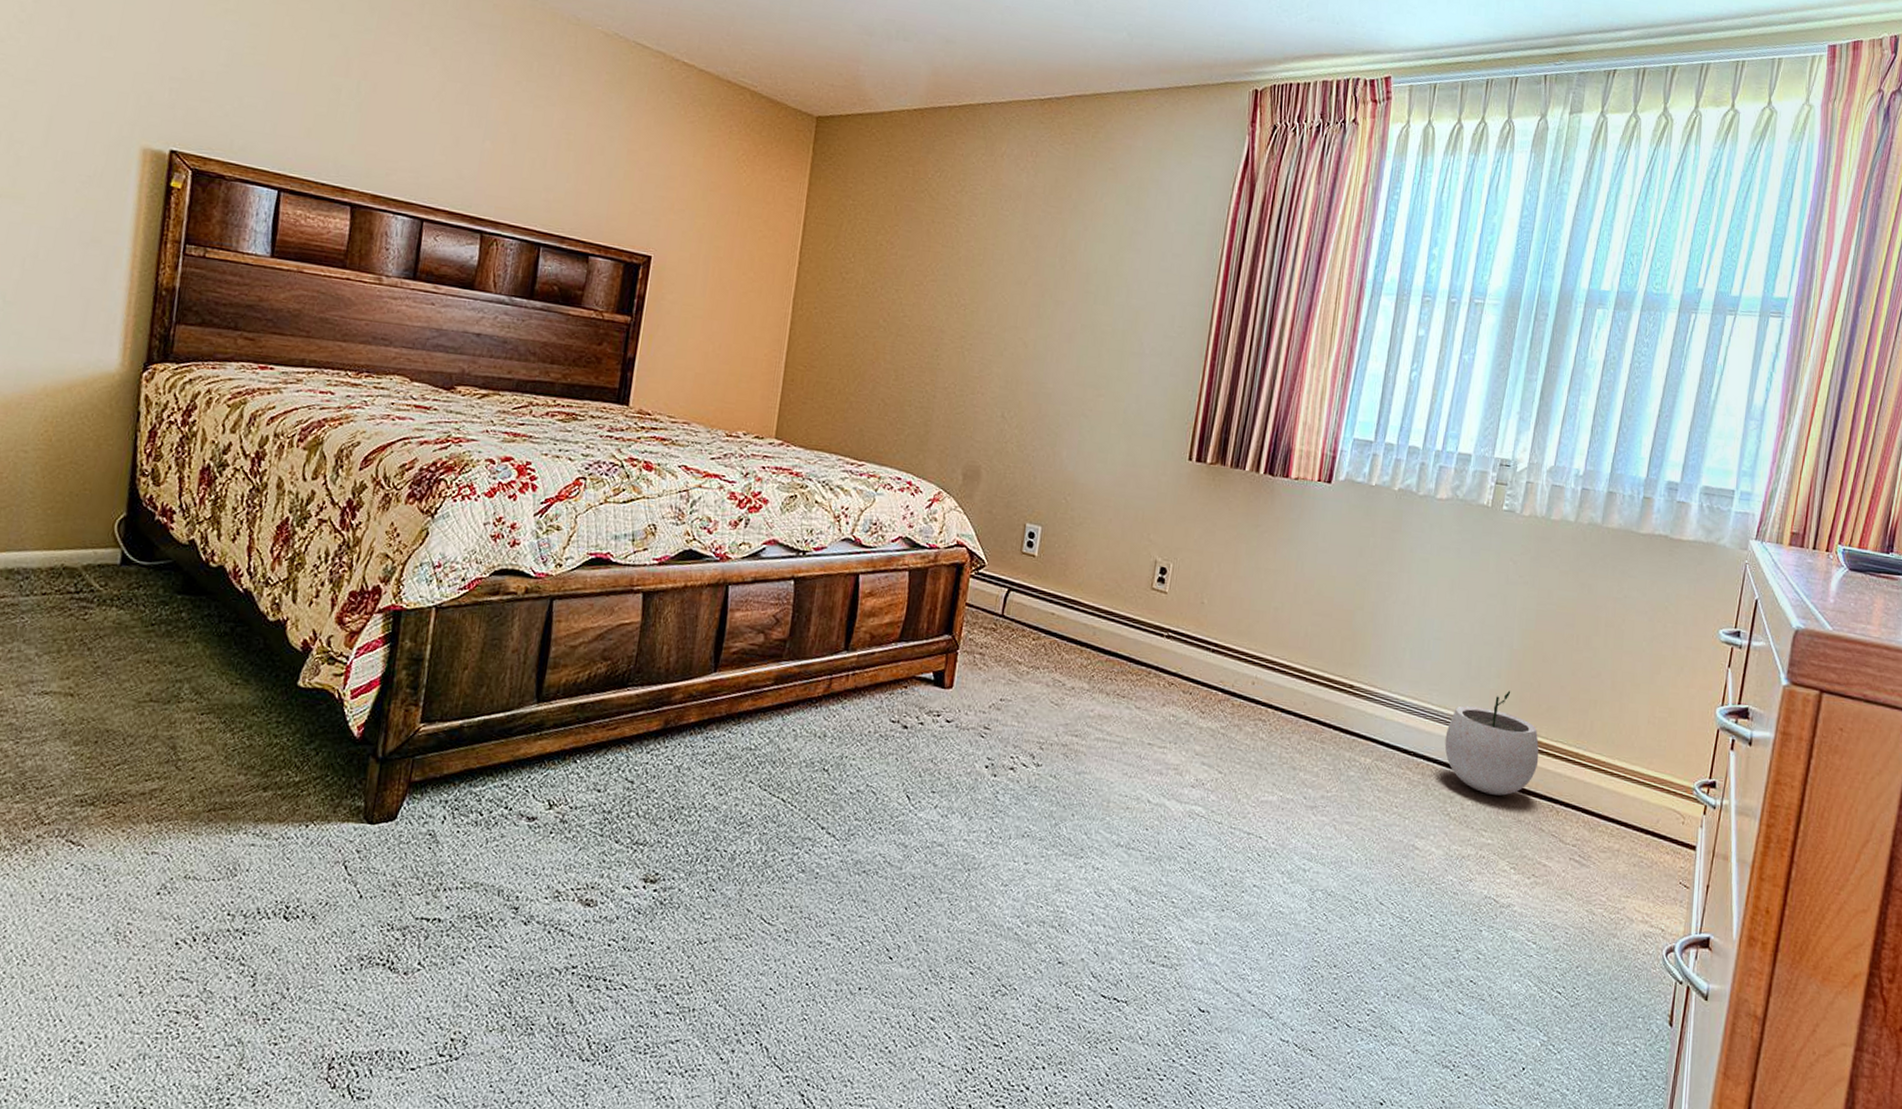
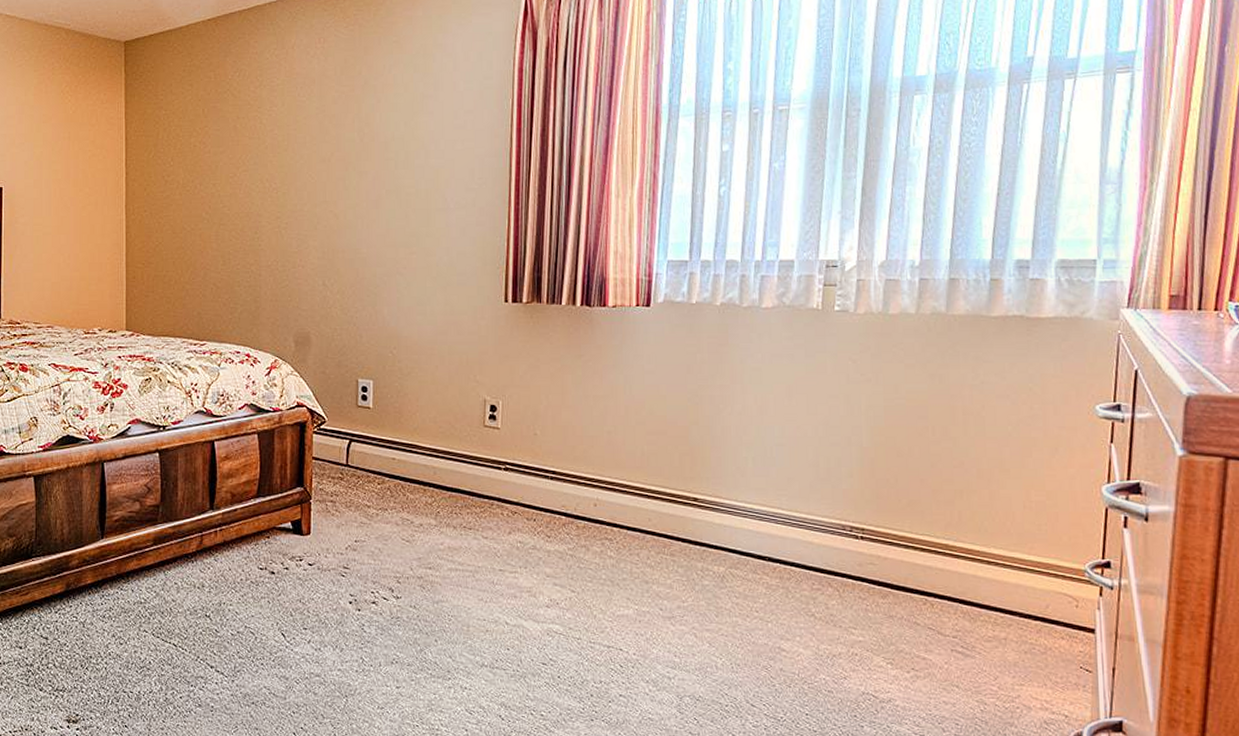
plant pot: present [1444,690,1539,796] -> none [800,489,905,593]

